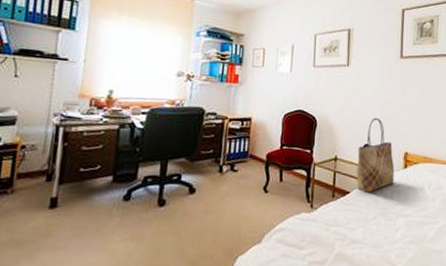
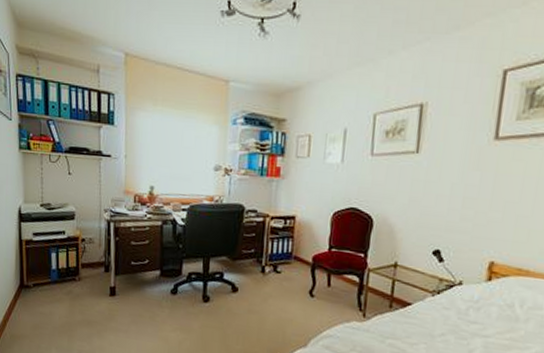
tote bag: present [356,117,395,193] -> none [420,217,474,307]

